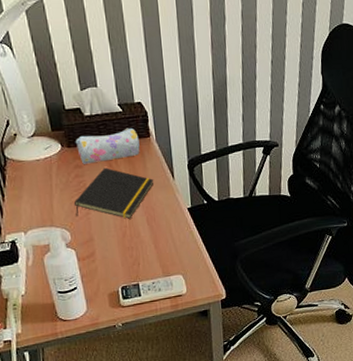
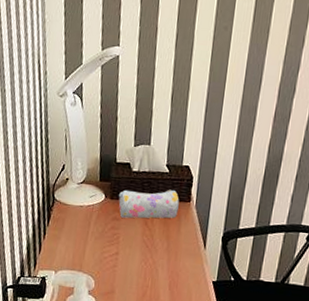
notepad: present [73,168,154,219] -> none [104,224,185,280]

